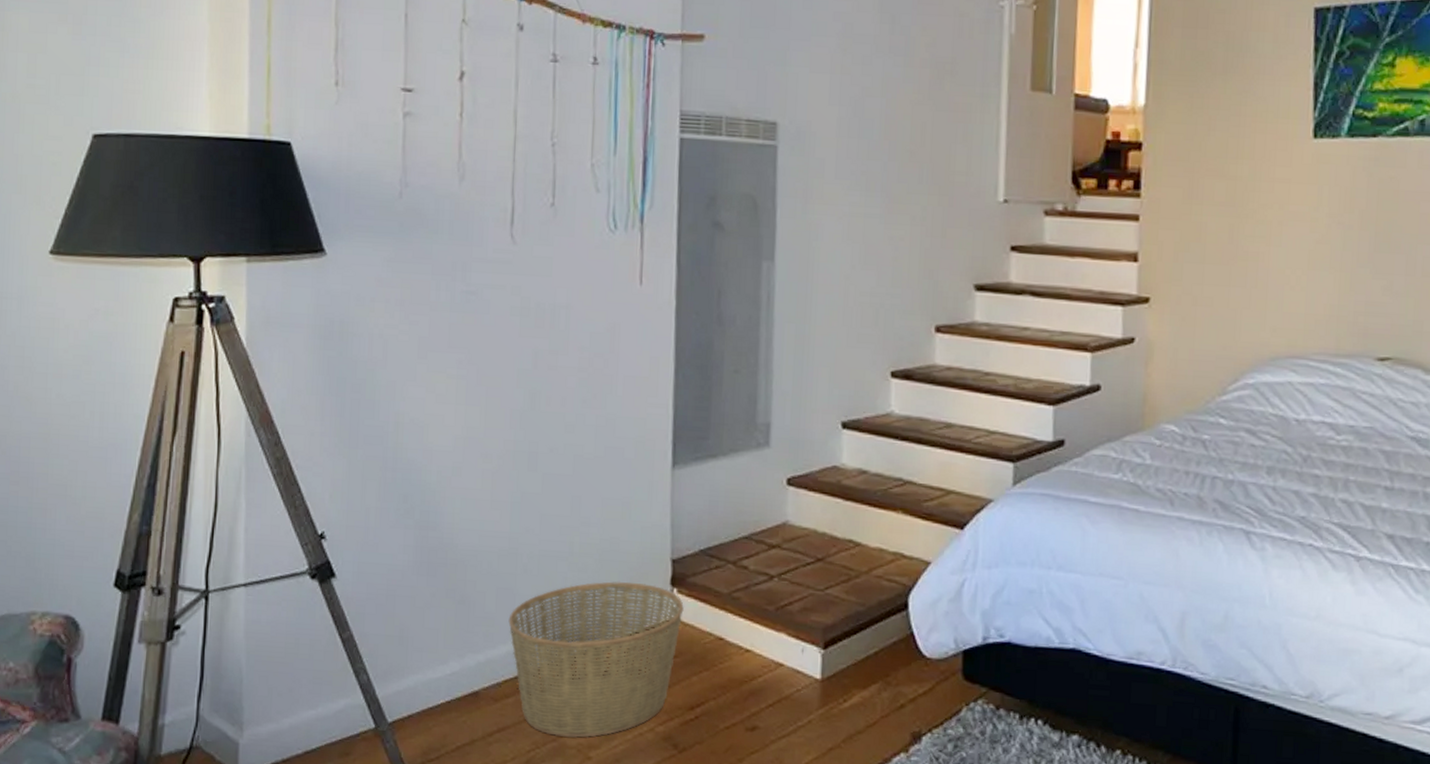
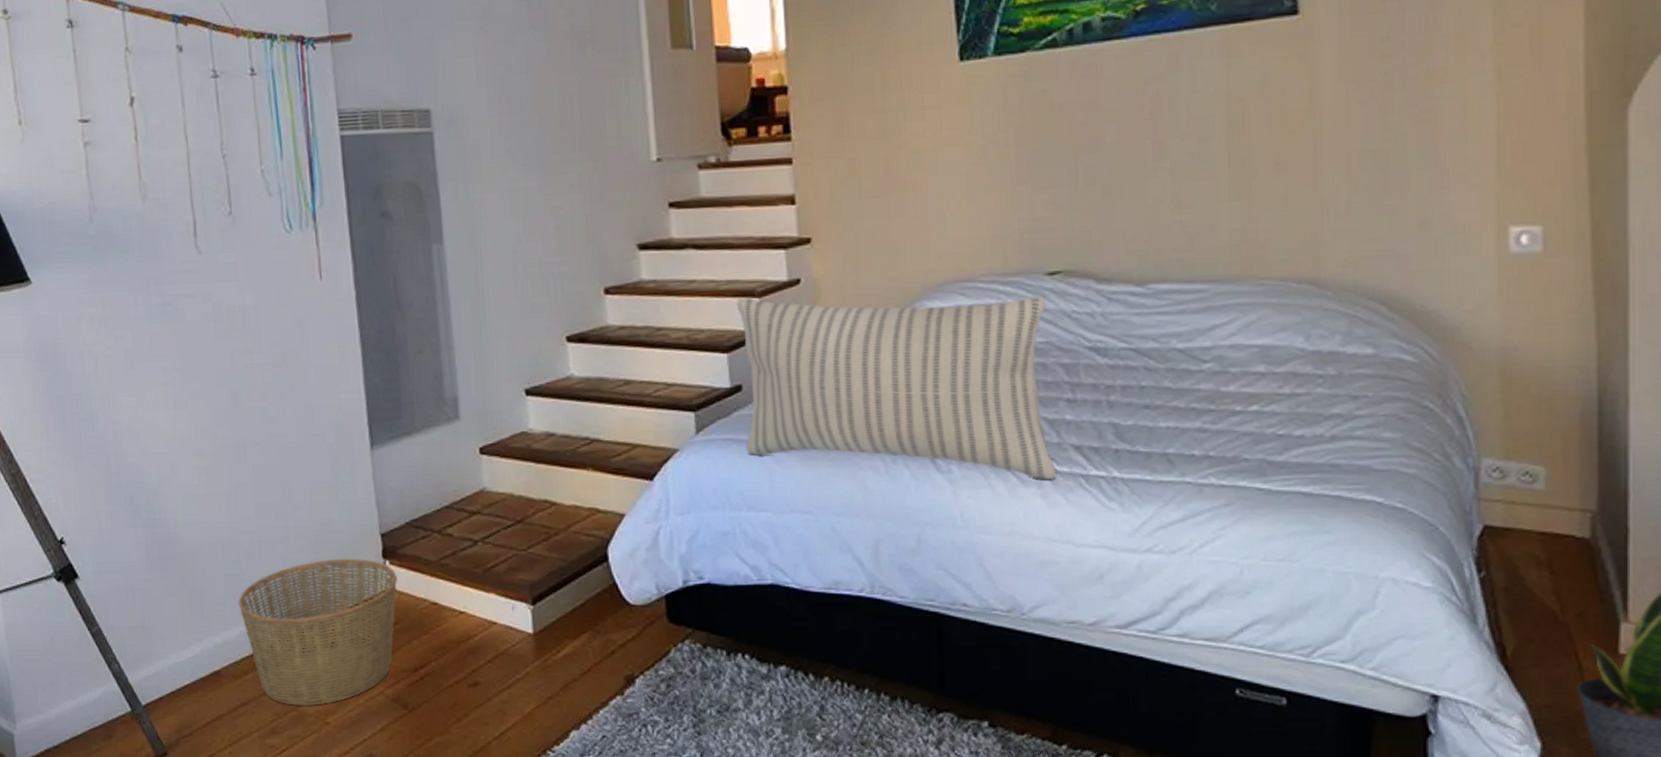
pillow: none [1062,350,1373,567] -> present [737,296,1059,480]

